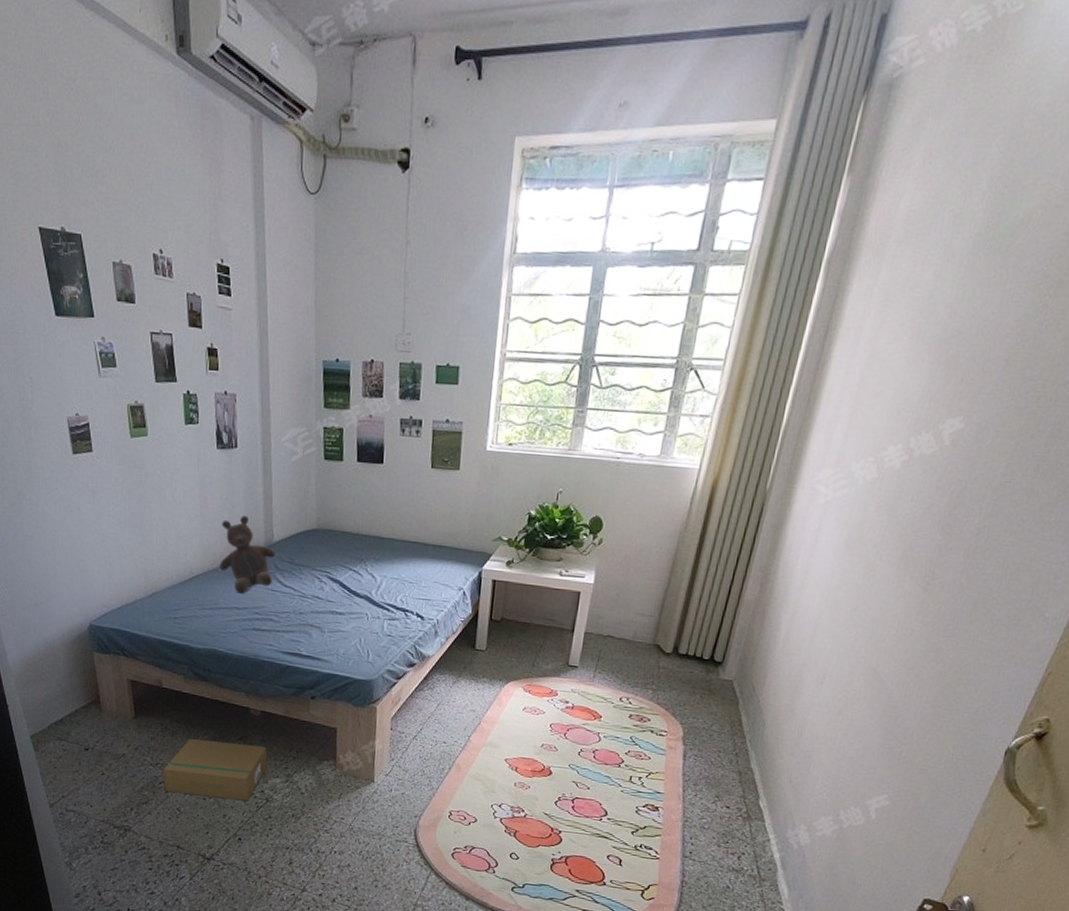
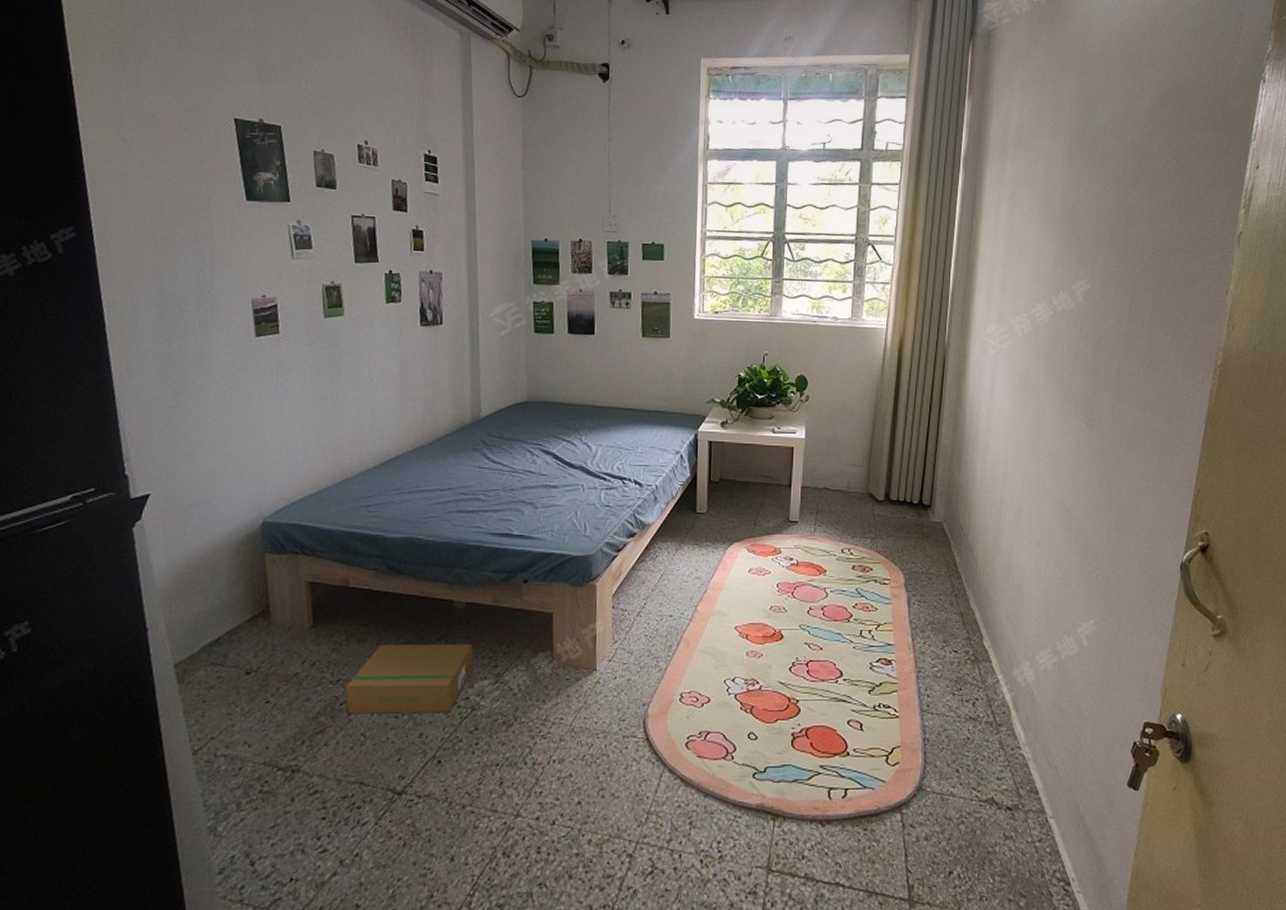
stuffed animal: present [219,515,277,594] -> none [421,392,484,474]

